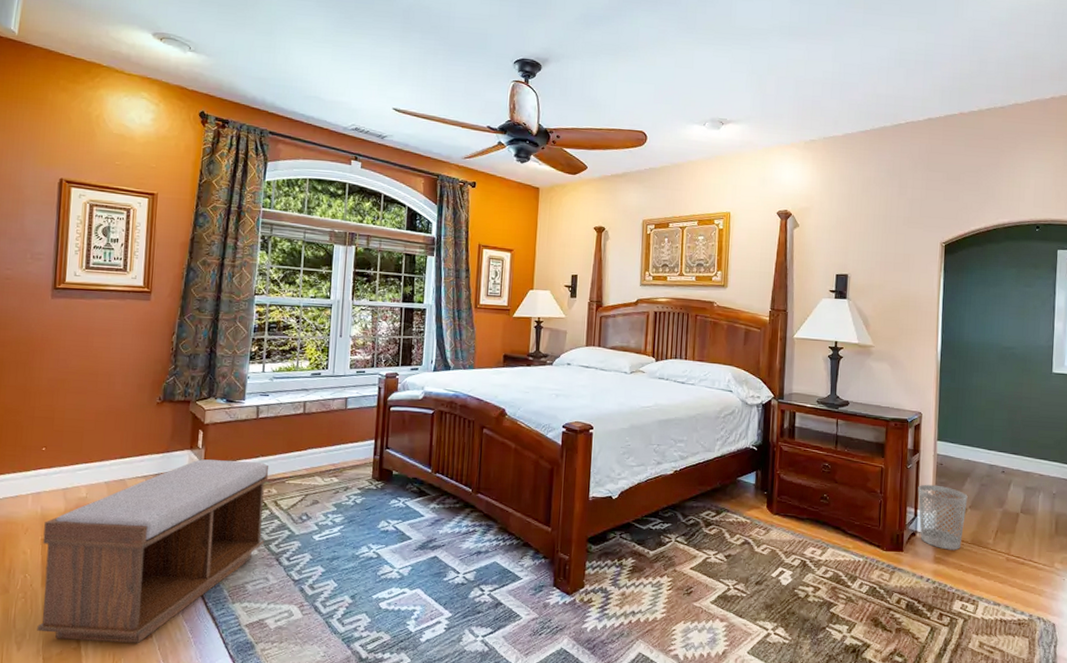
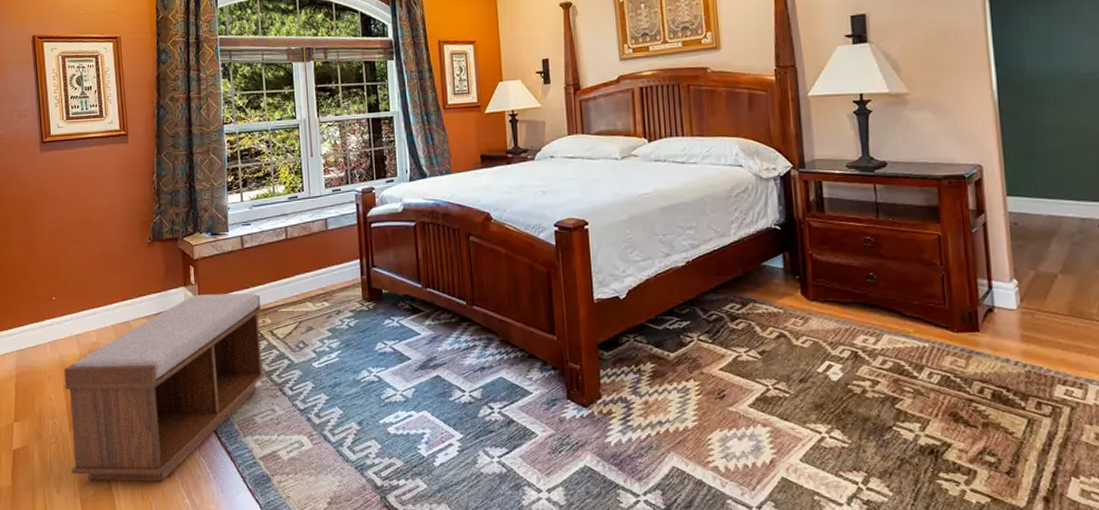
wastebasket: present [918,484,968,550] -> none [989,249,1057,326]

